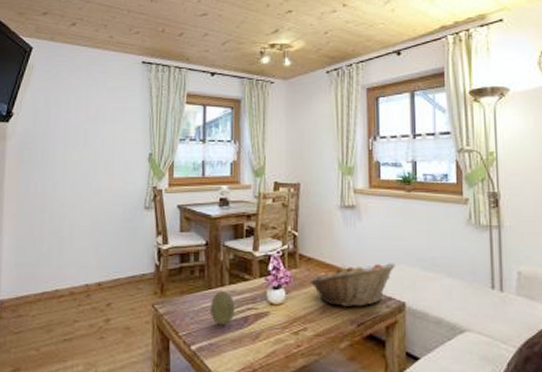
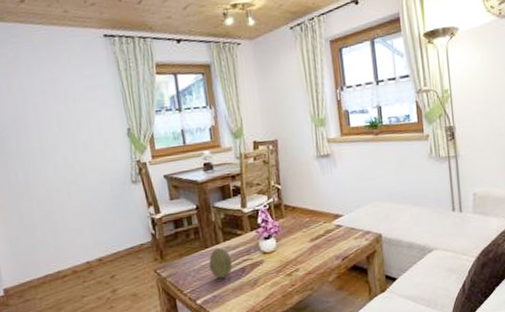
fruit basket: present [309,263,395,307] -> none [296,201,370,246]

